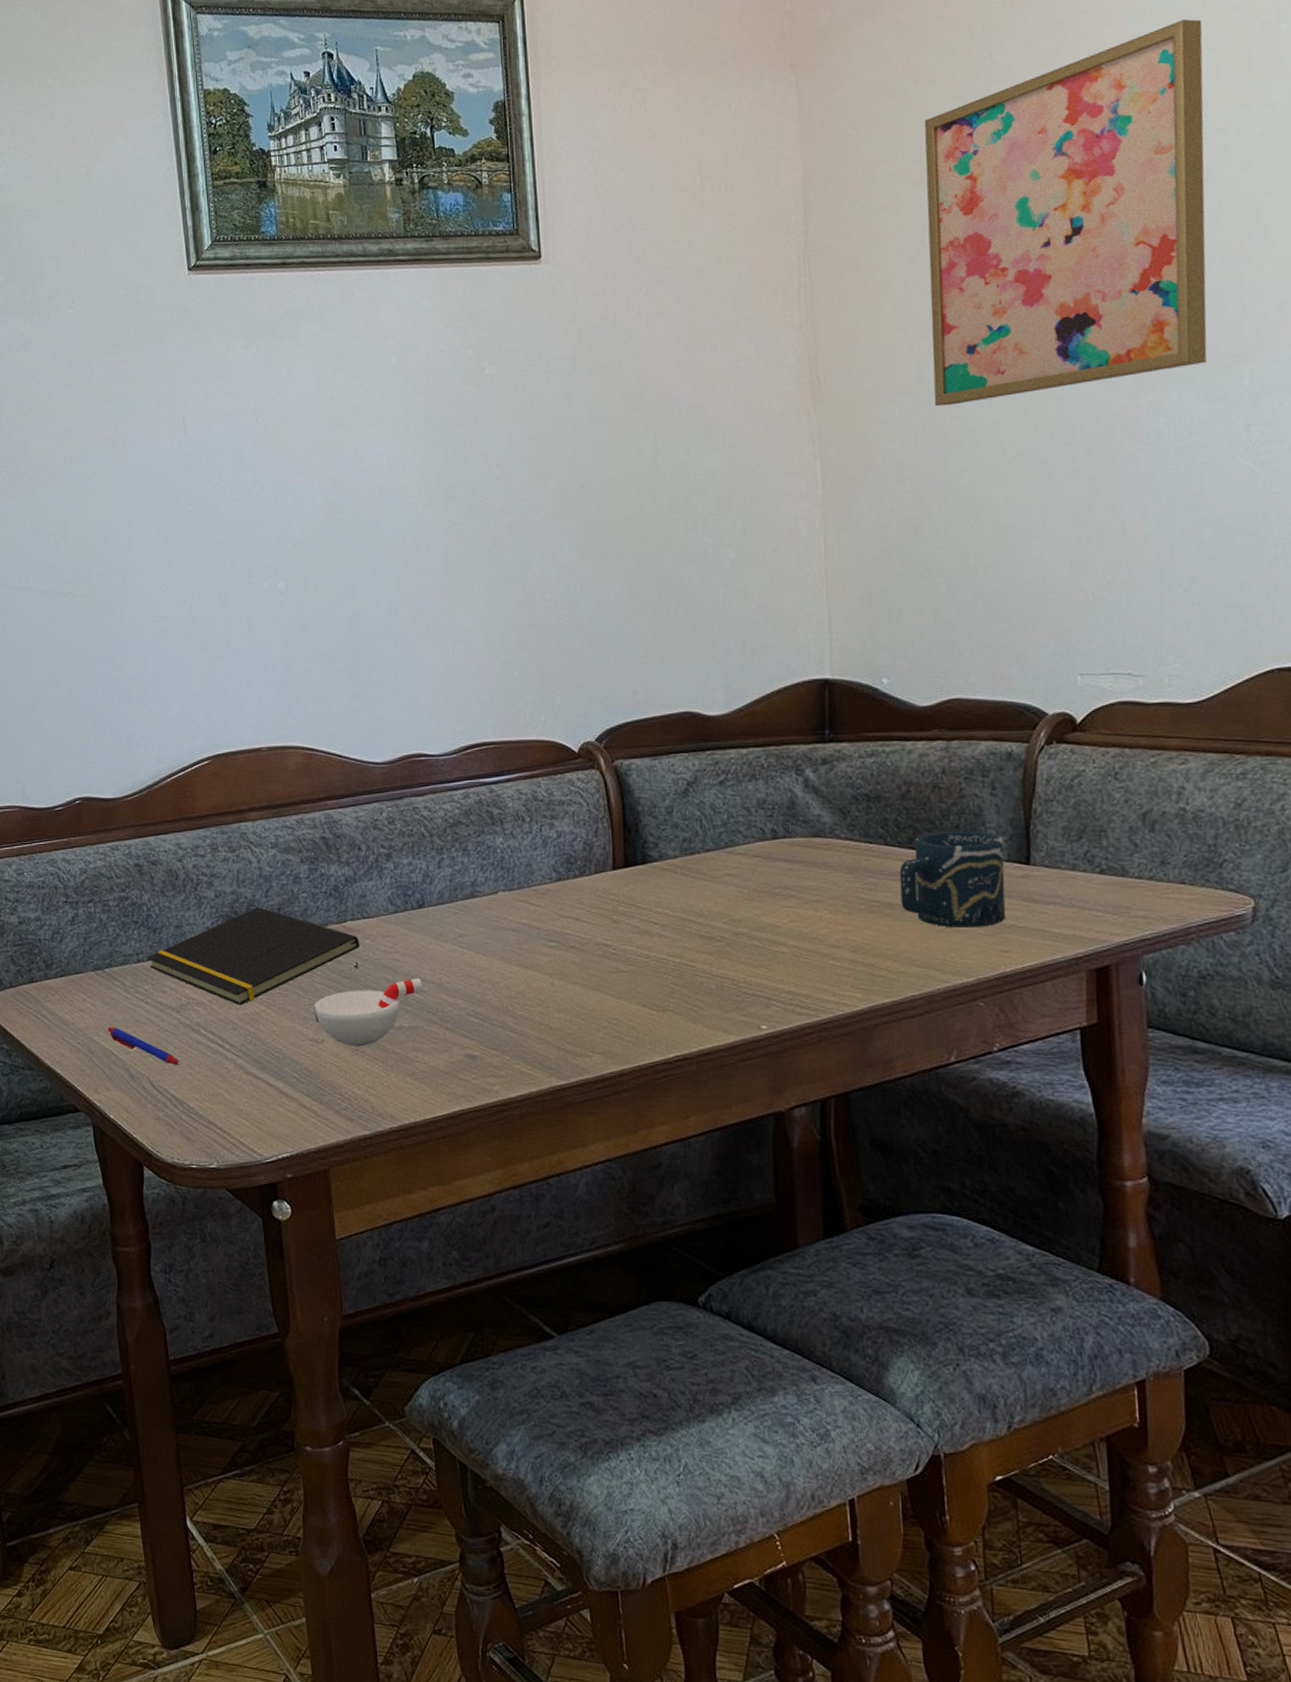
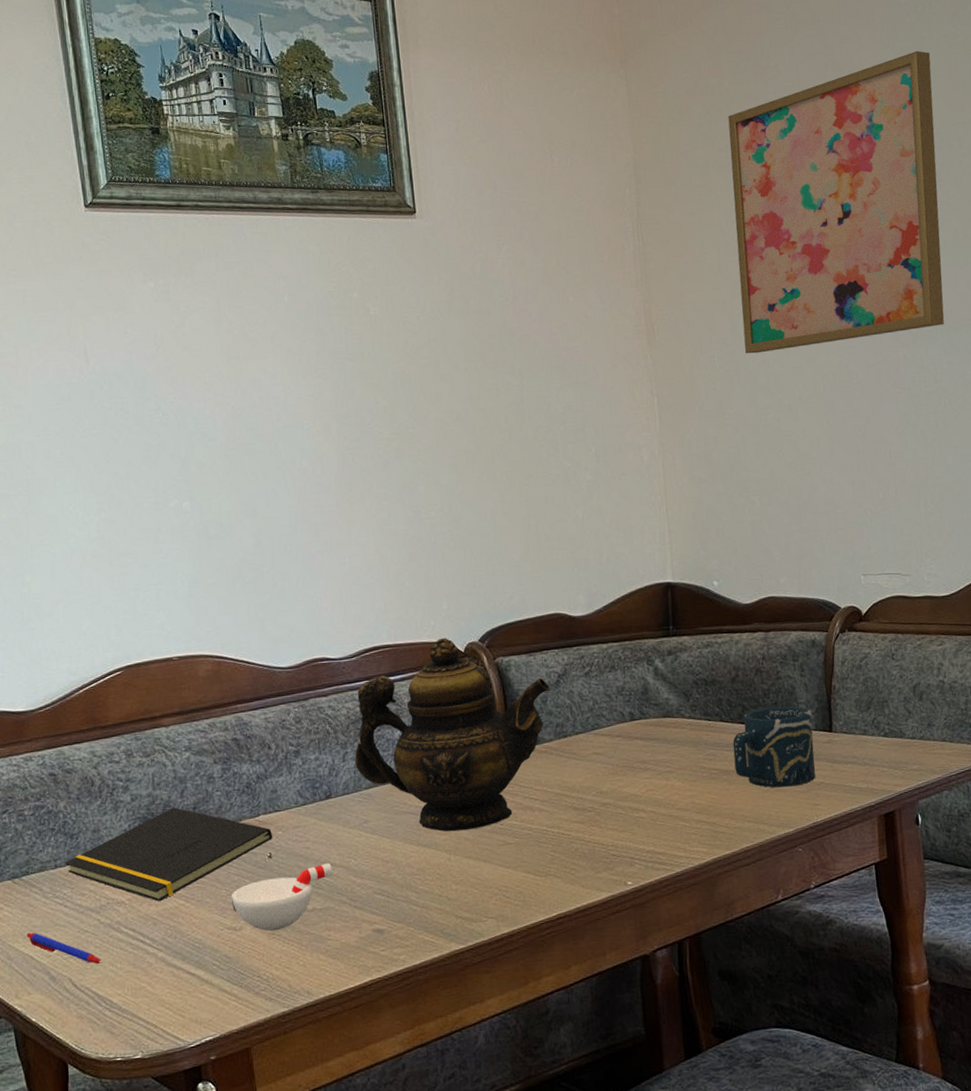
teapot: none [451,735,677,953] -> present [354,637,550,832]

